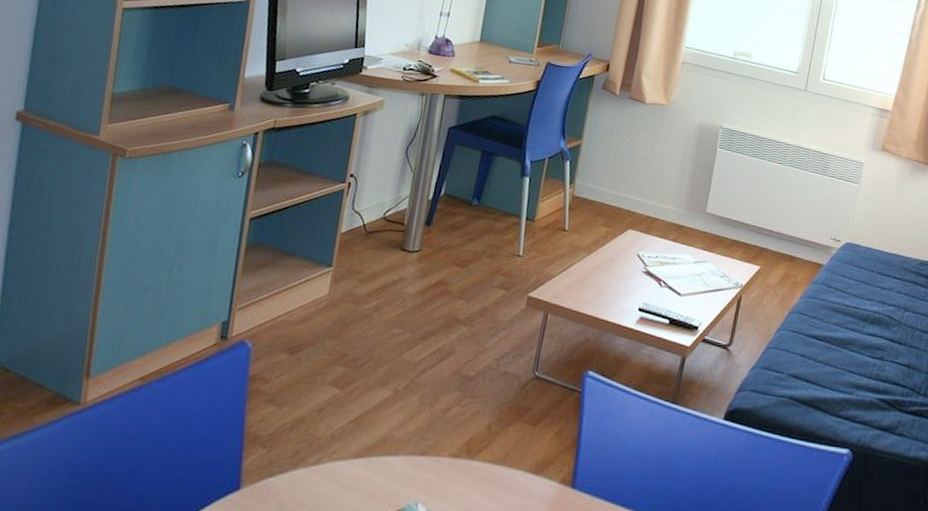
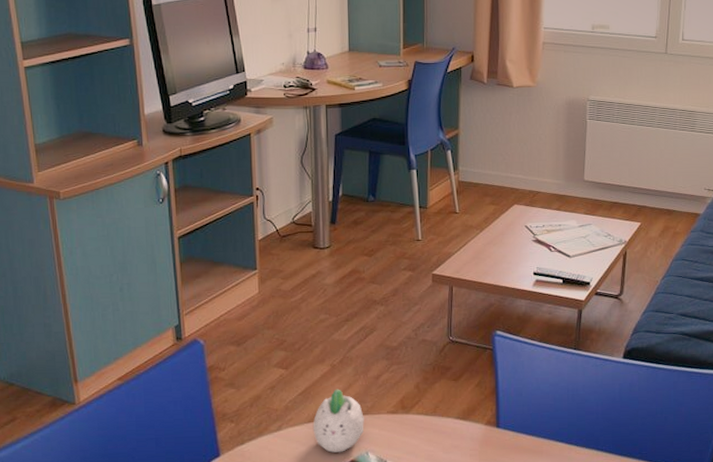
succulent planter: none [357,420,421,500] -> present [312,389,364,453]

